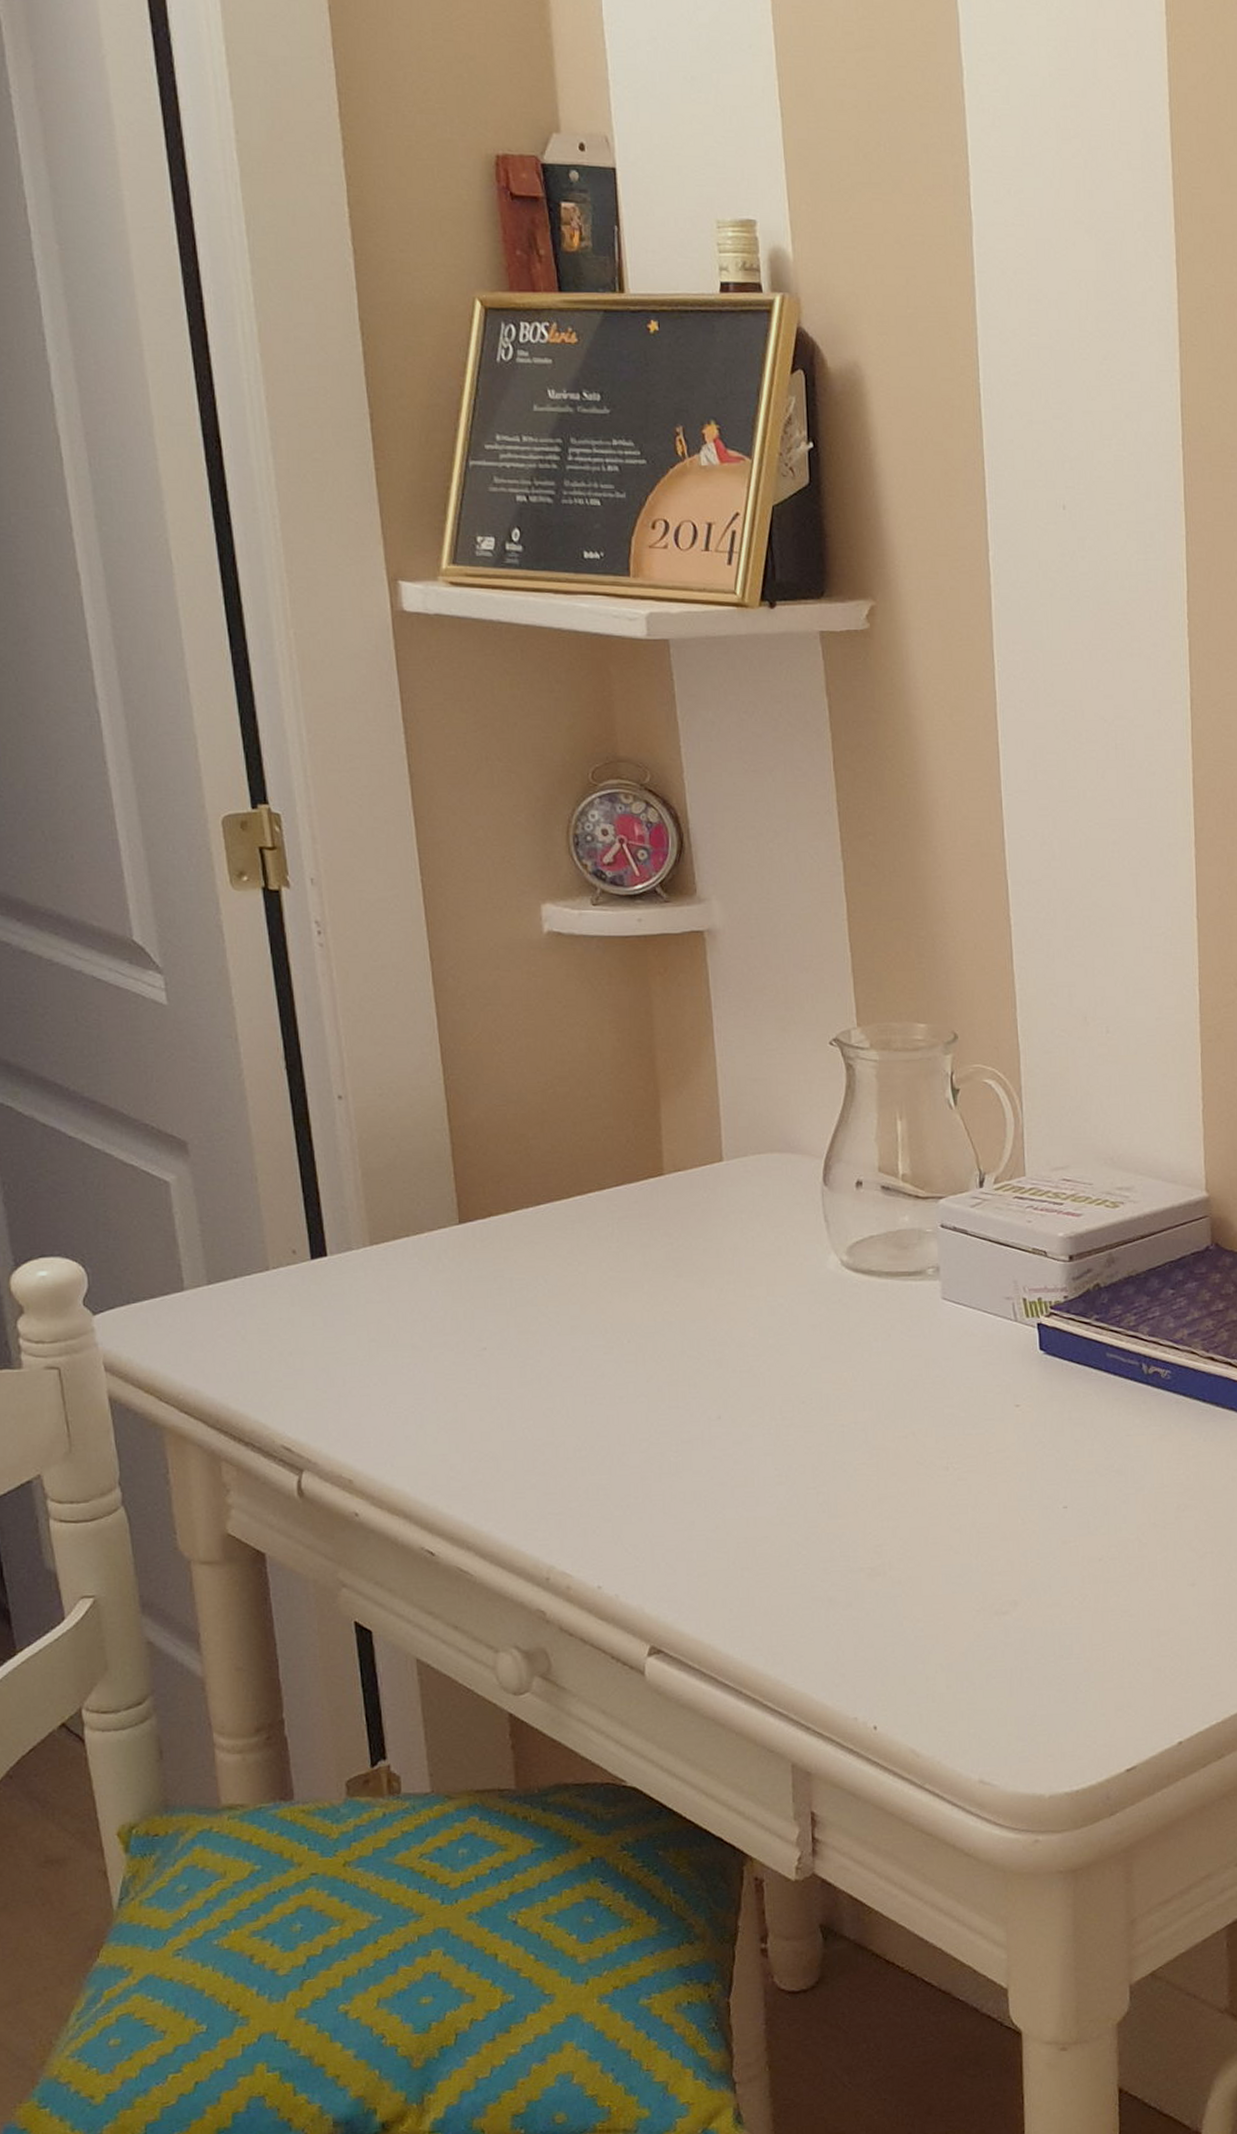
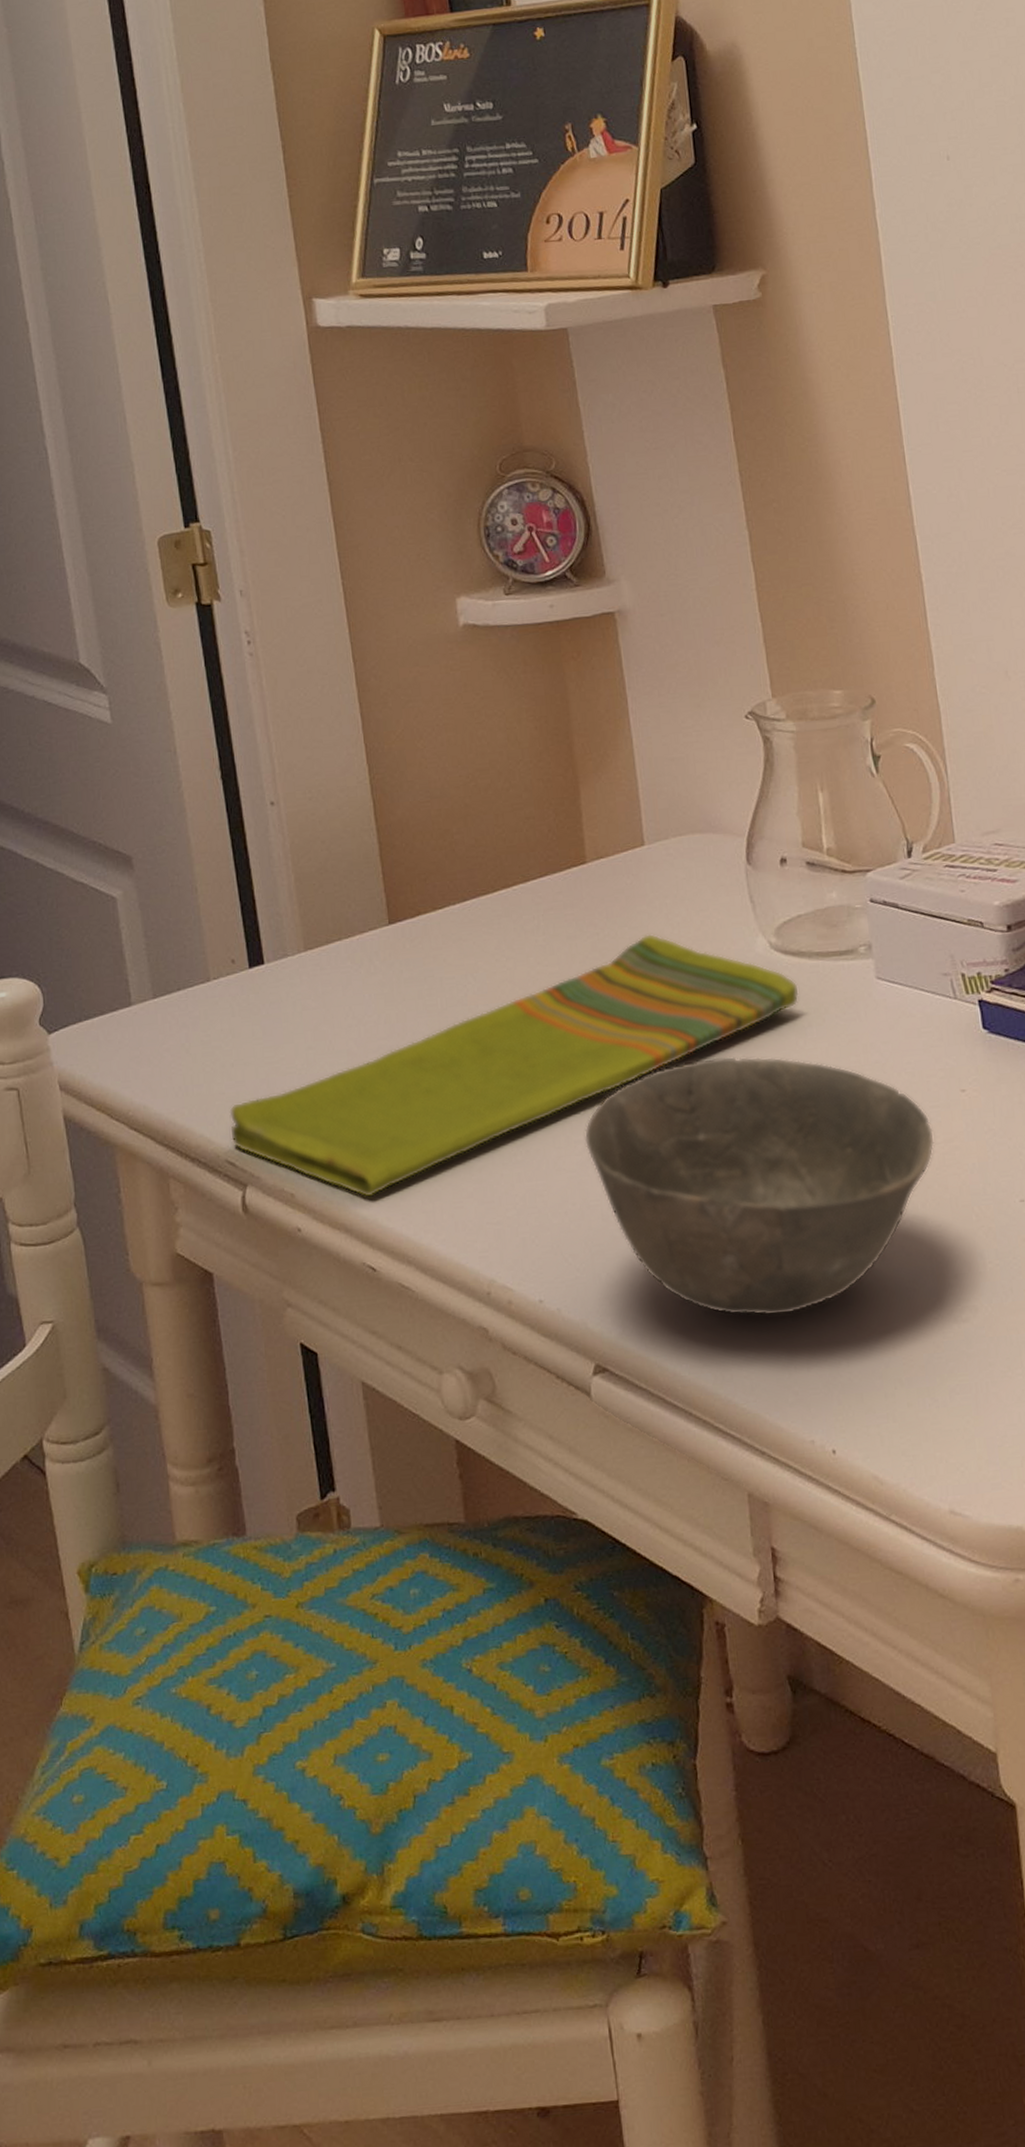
dish towel: none [286,1247,867,1486] -> present [229,934,799,1197]
bowl: none [649,1365,987,1606] -> present [584,1056,935,1316]

